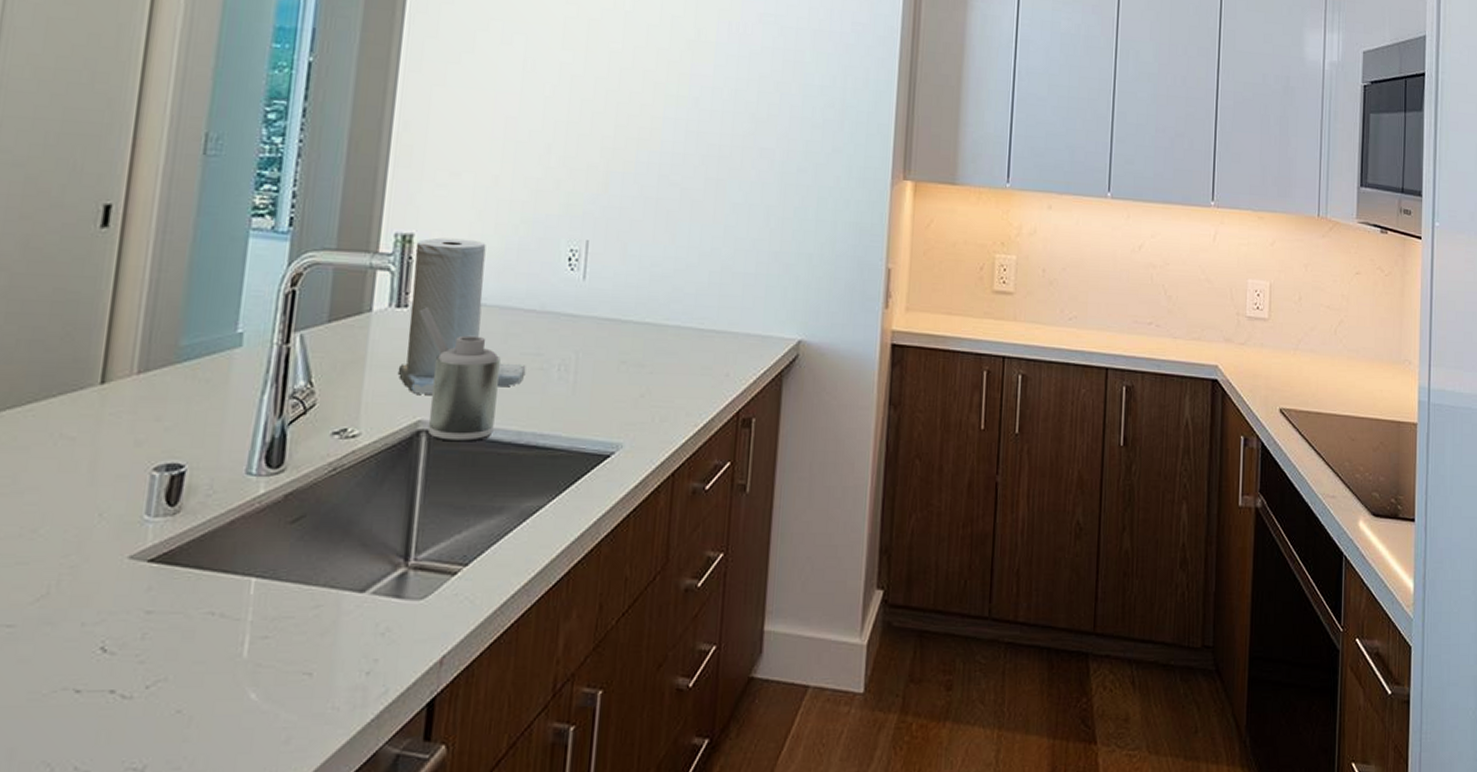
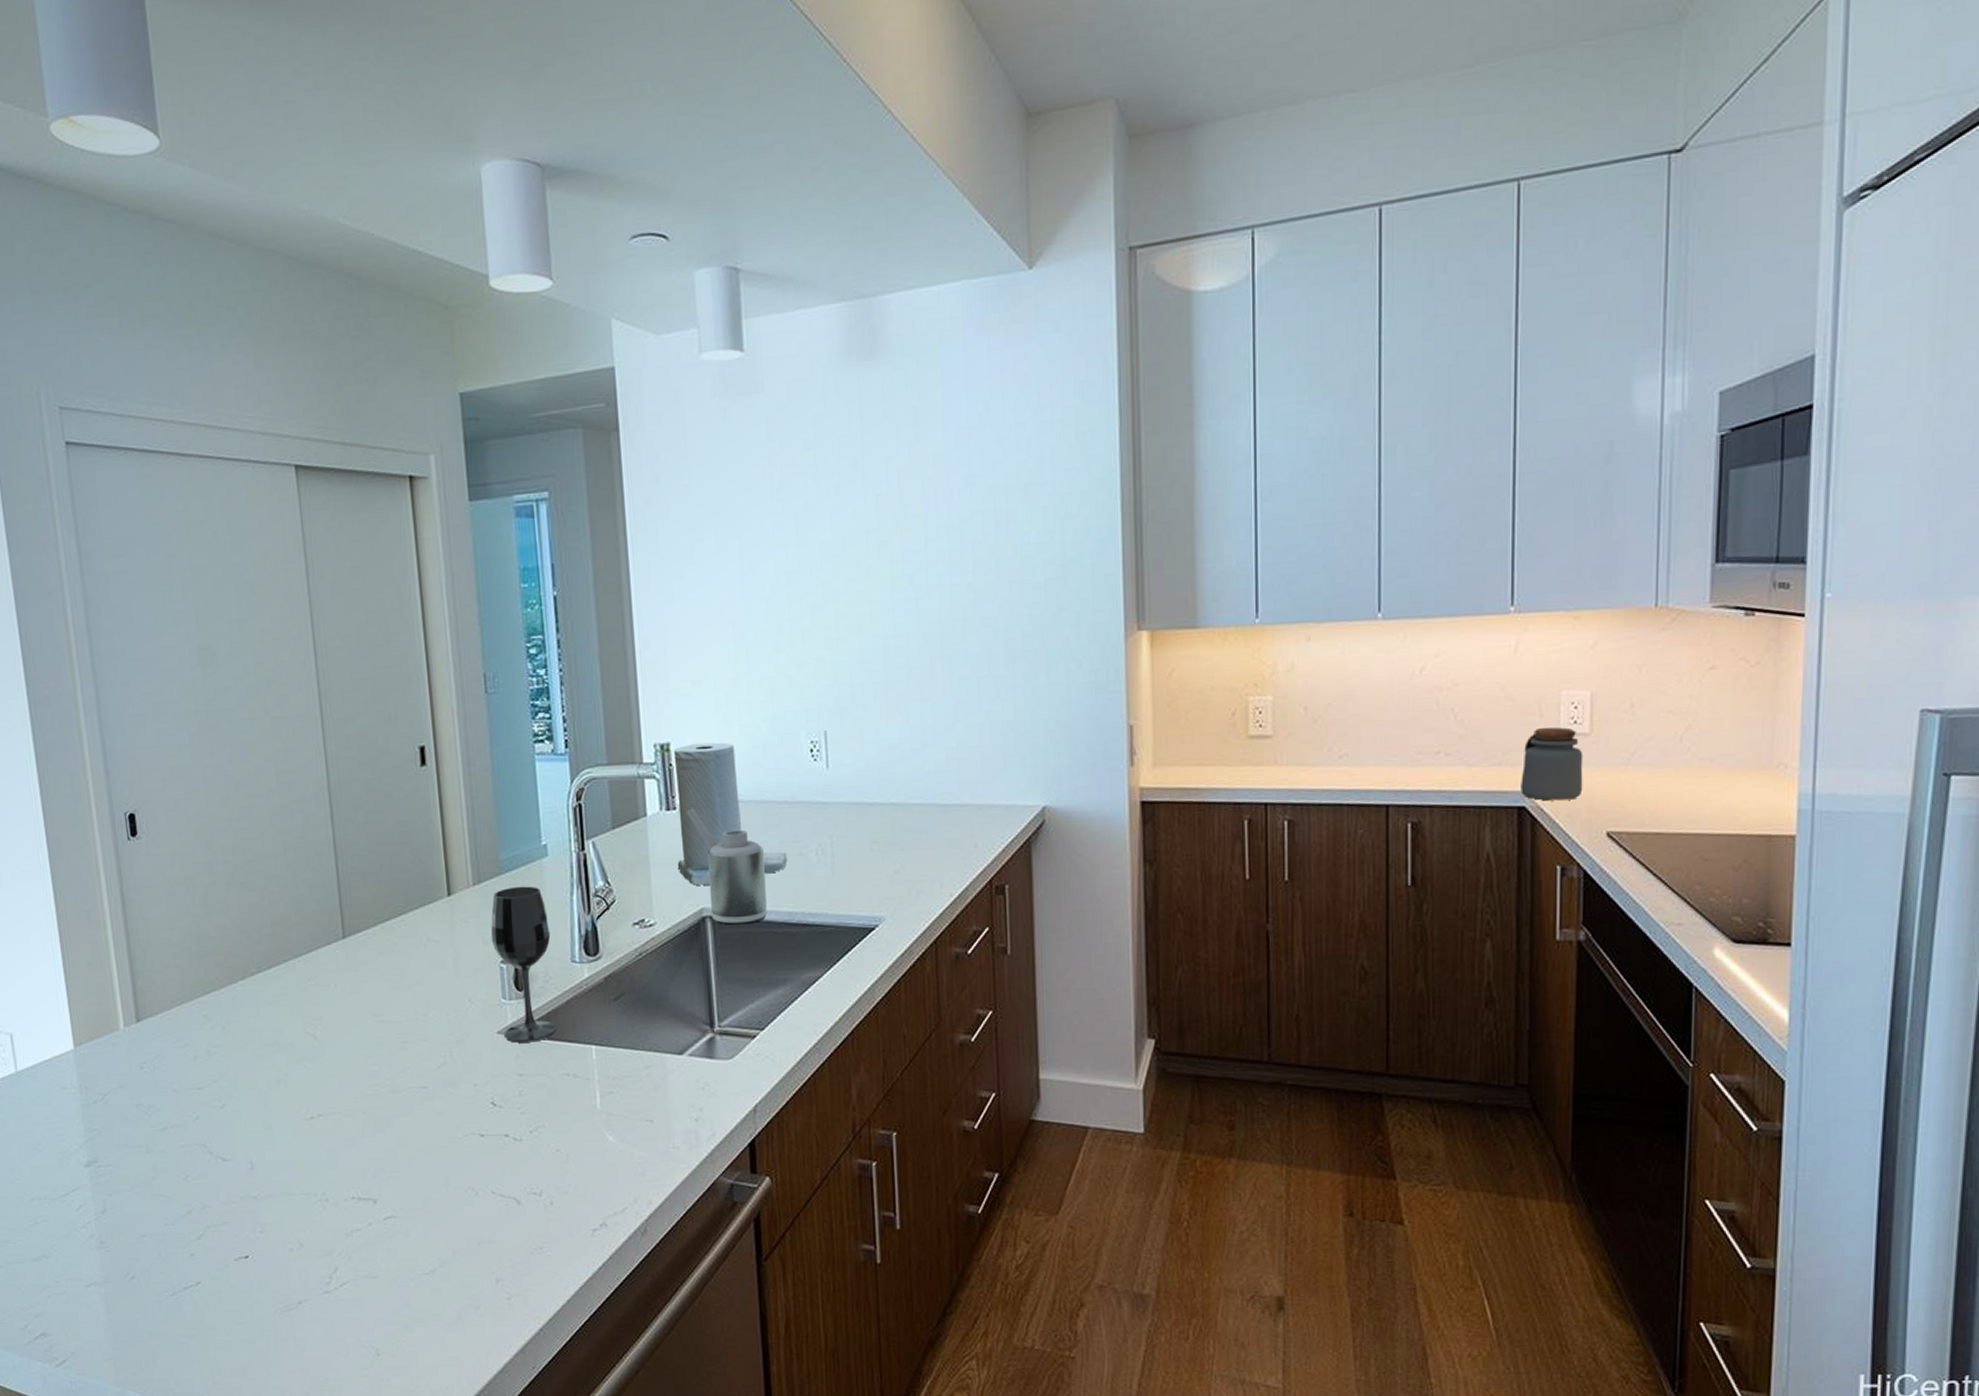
wine glass: none [136,379,228,571] -> present [491,886,557,1043]
jar: none [1214,309,1263,377] -> present [1521,727,1583,801]

